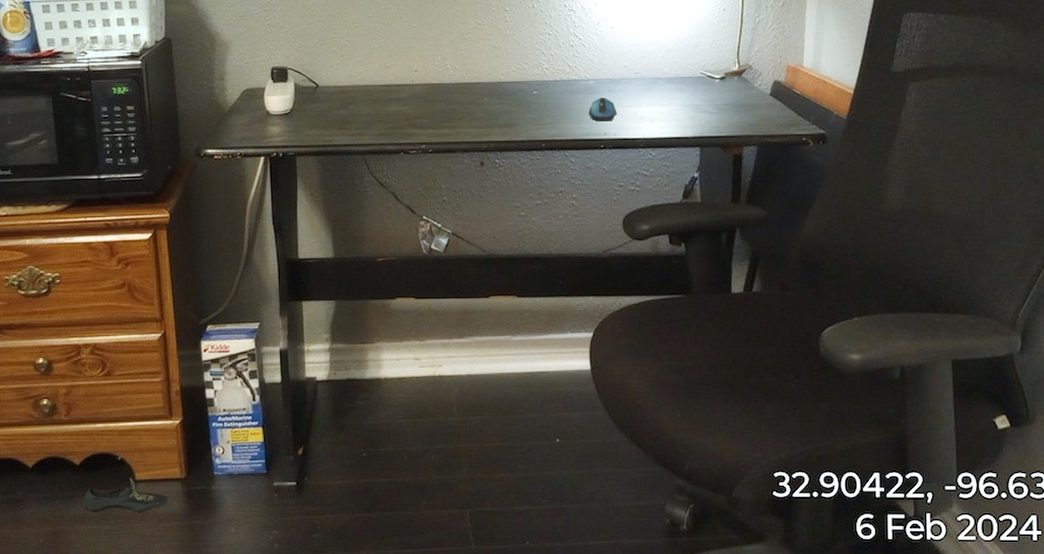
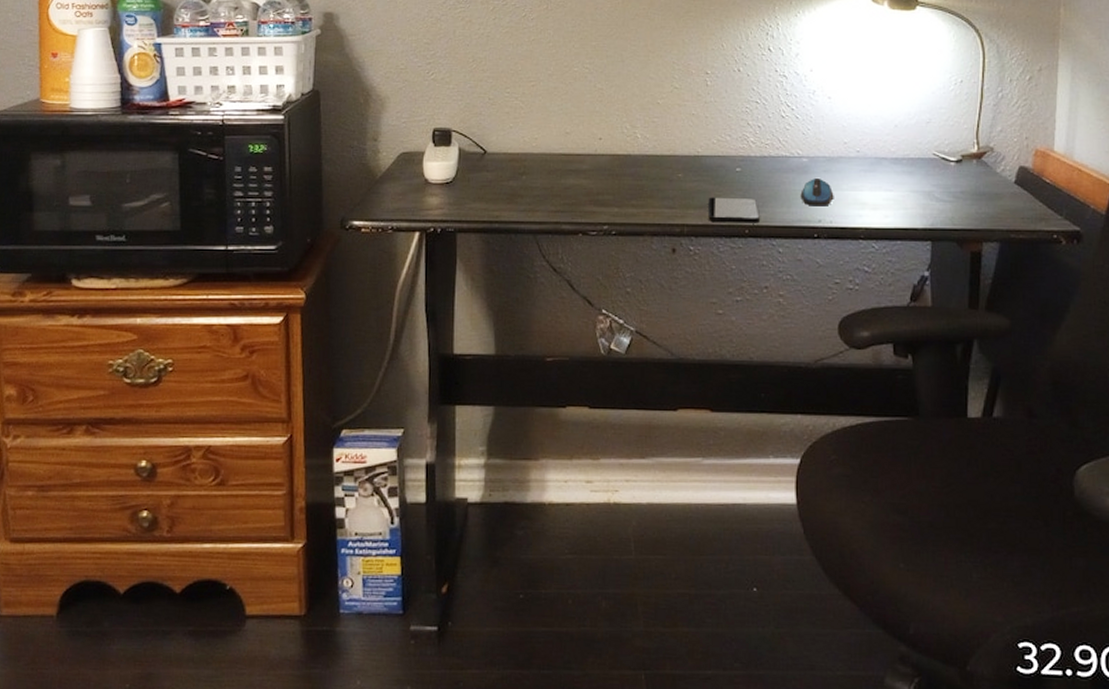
shoe: present [82,477,168,514] -> none [180,611,282,657]
phone: none [510,116,554,139] -> present [708,197,760,224]

